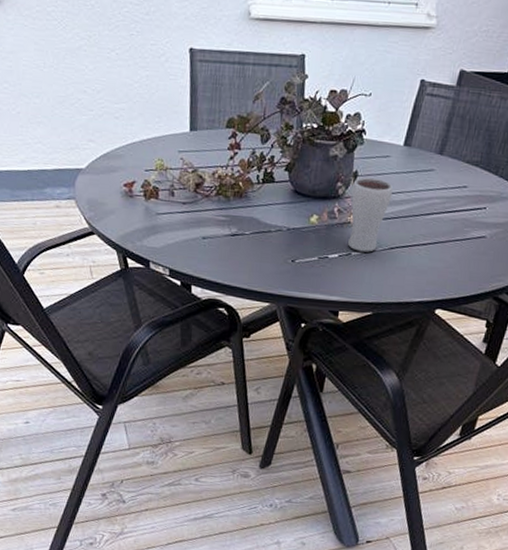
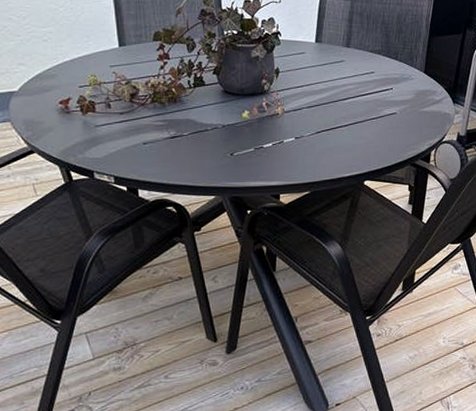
drinking glass: present [348,177,393,252] -> none [276,72,312,139]

